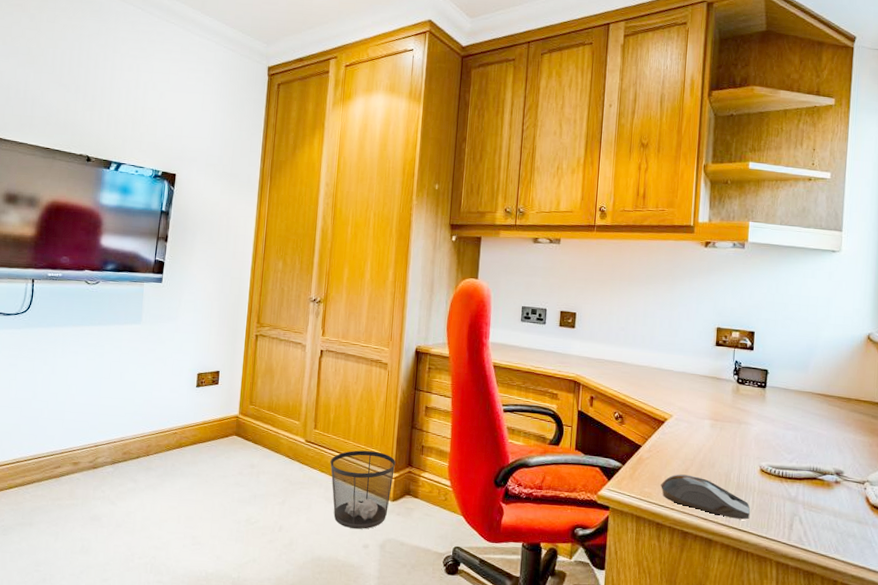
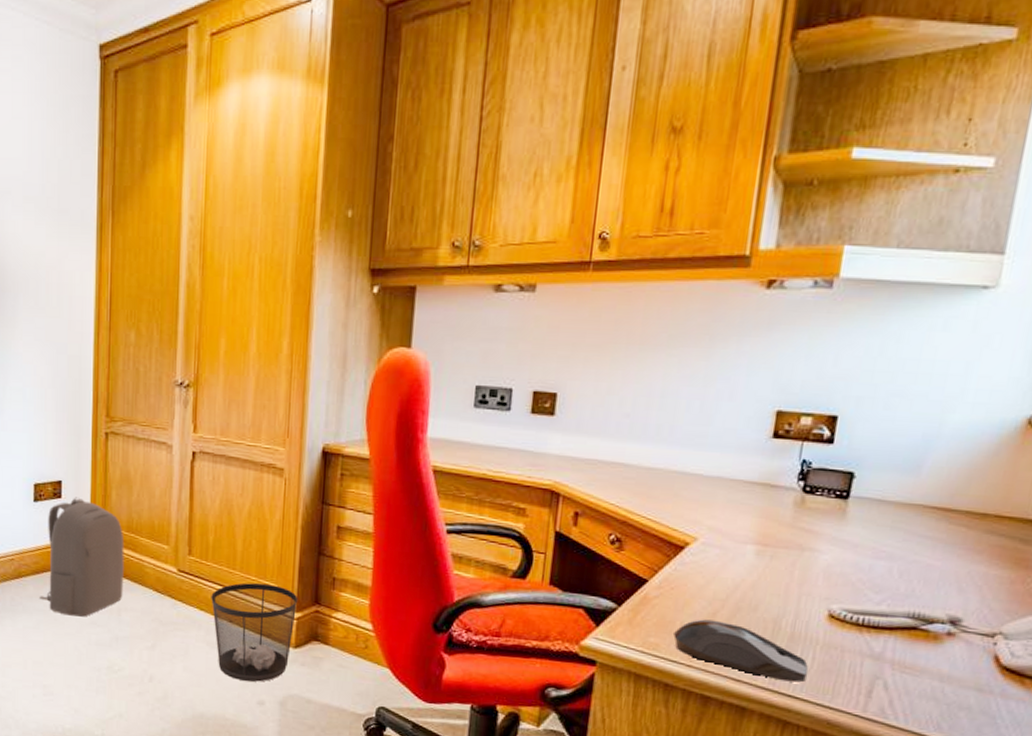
backpack: none [195,384,265,479] -> present [40,497,124,617]

